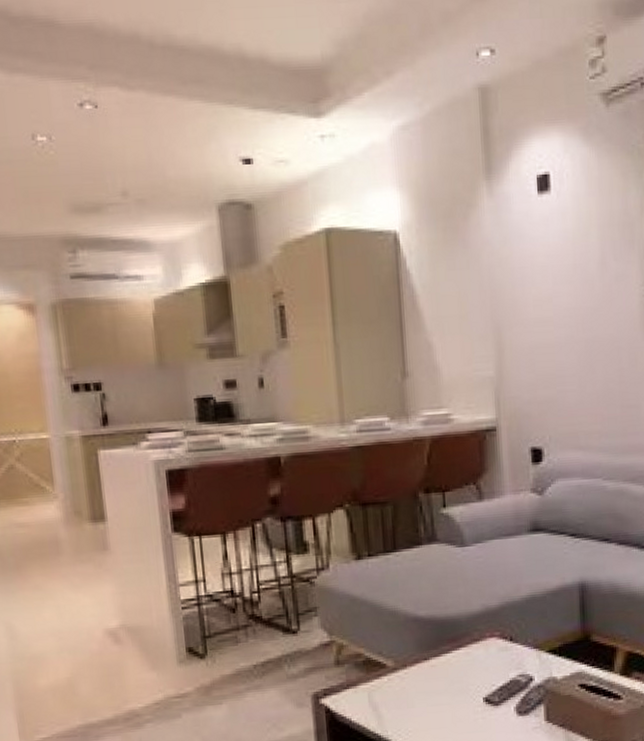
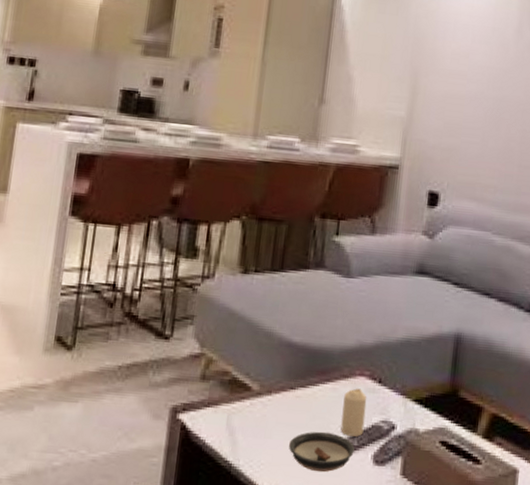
saucer: none [432,693,497,730] -> present [289,431,355,472]
candle: none [478,649,503,694] -> present [340,388,367,437]

